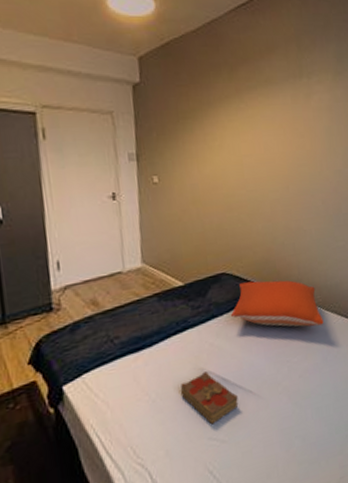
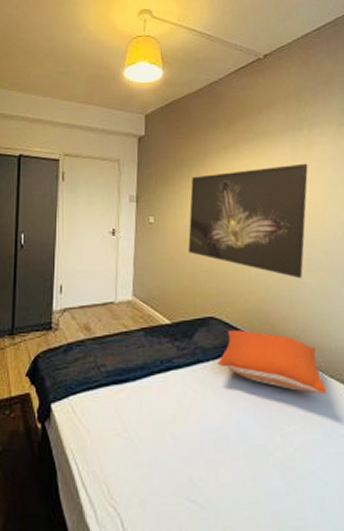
book: present [180,371,239,425] -> none [159,420,222,483]
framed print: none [195,113,308,227] -> present [188,163,308,279]

